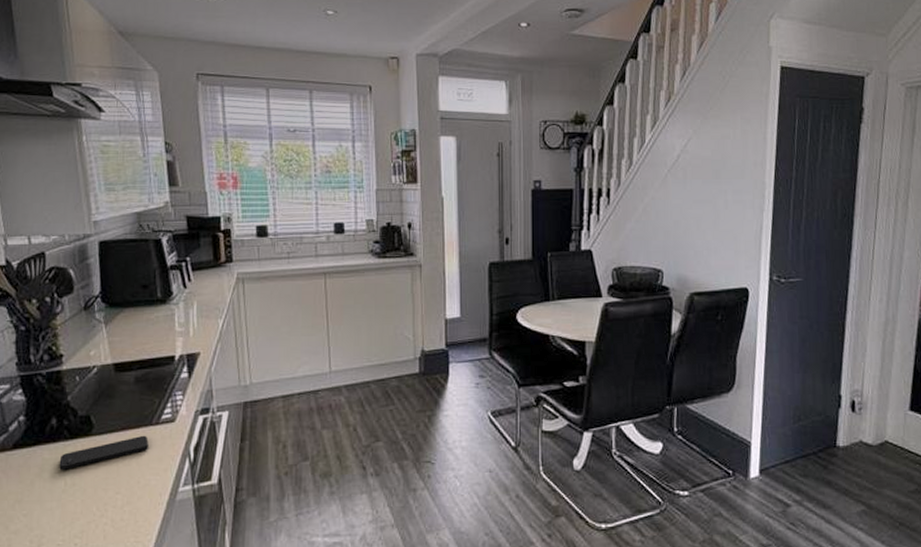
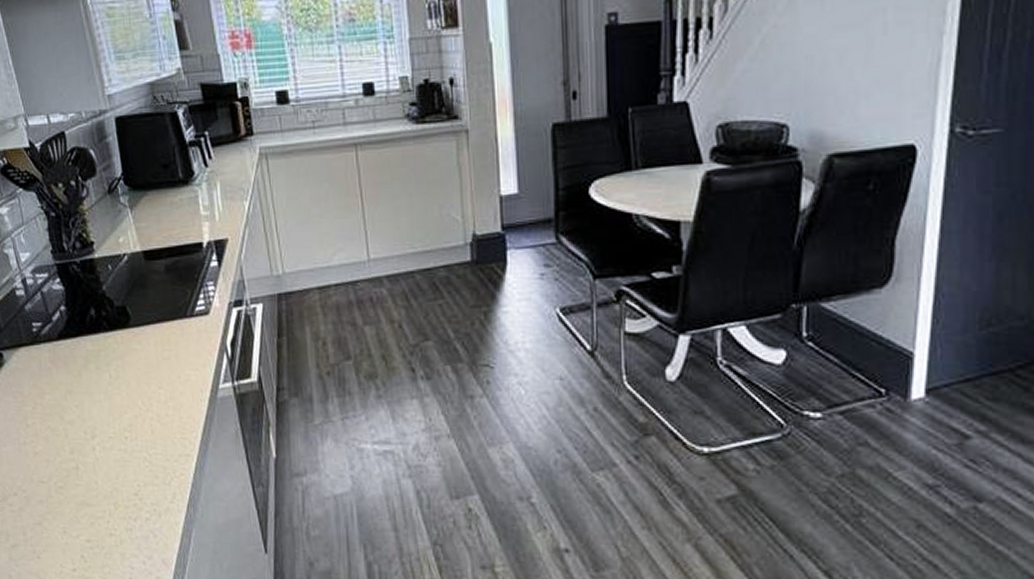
smartphone: present [59,435,149,470] -> none [102,328,185,362]

